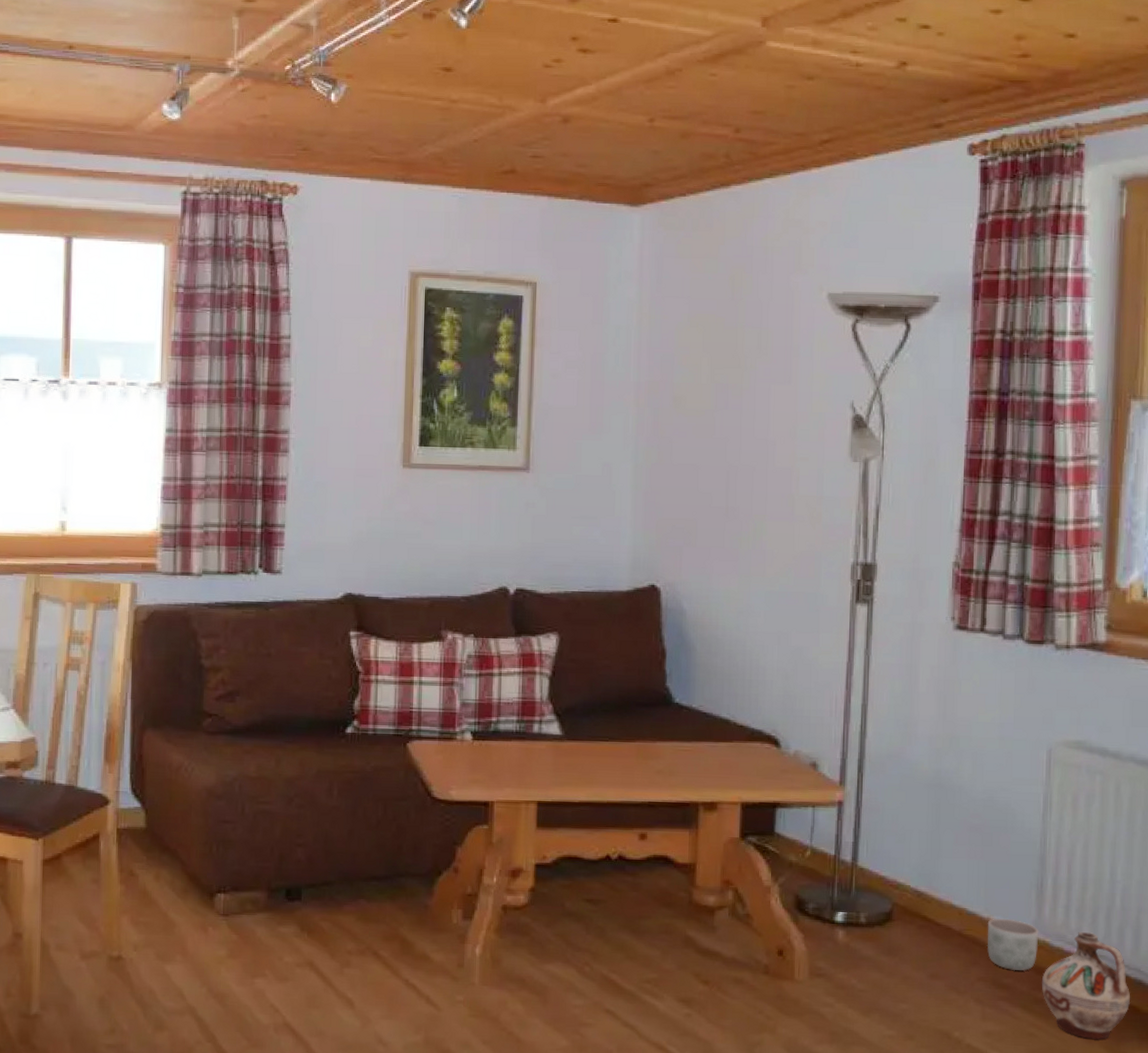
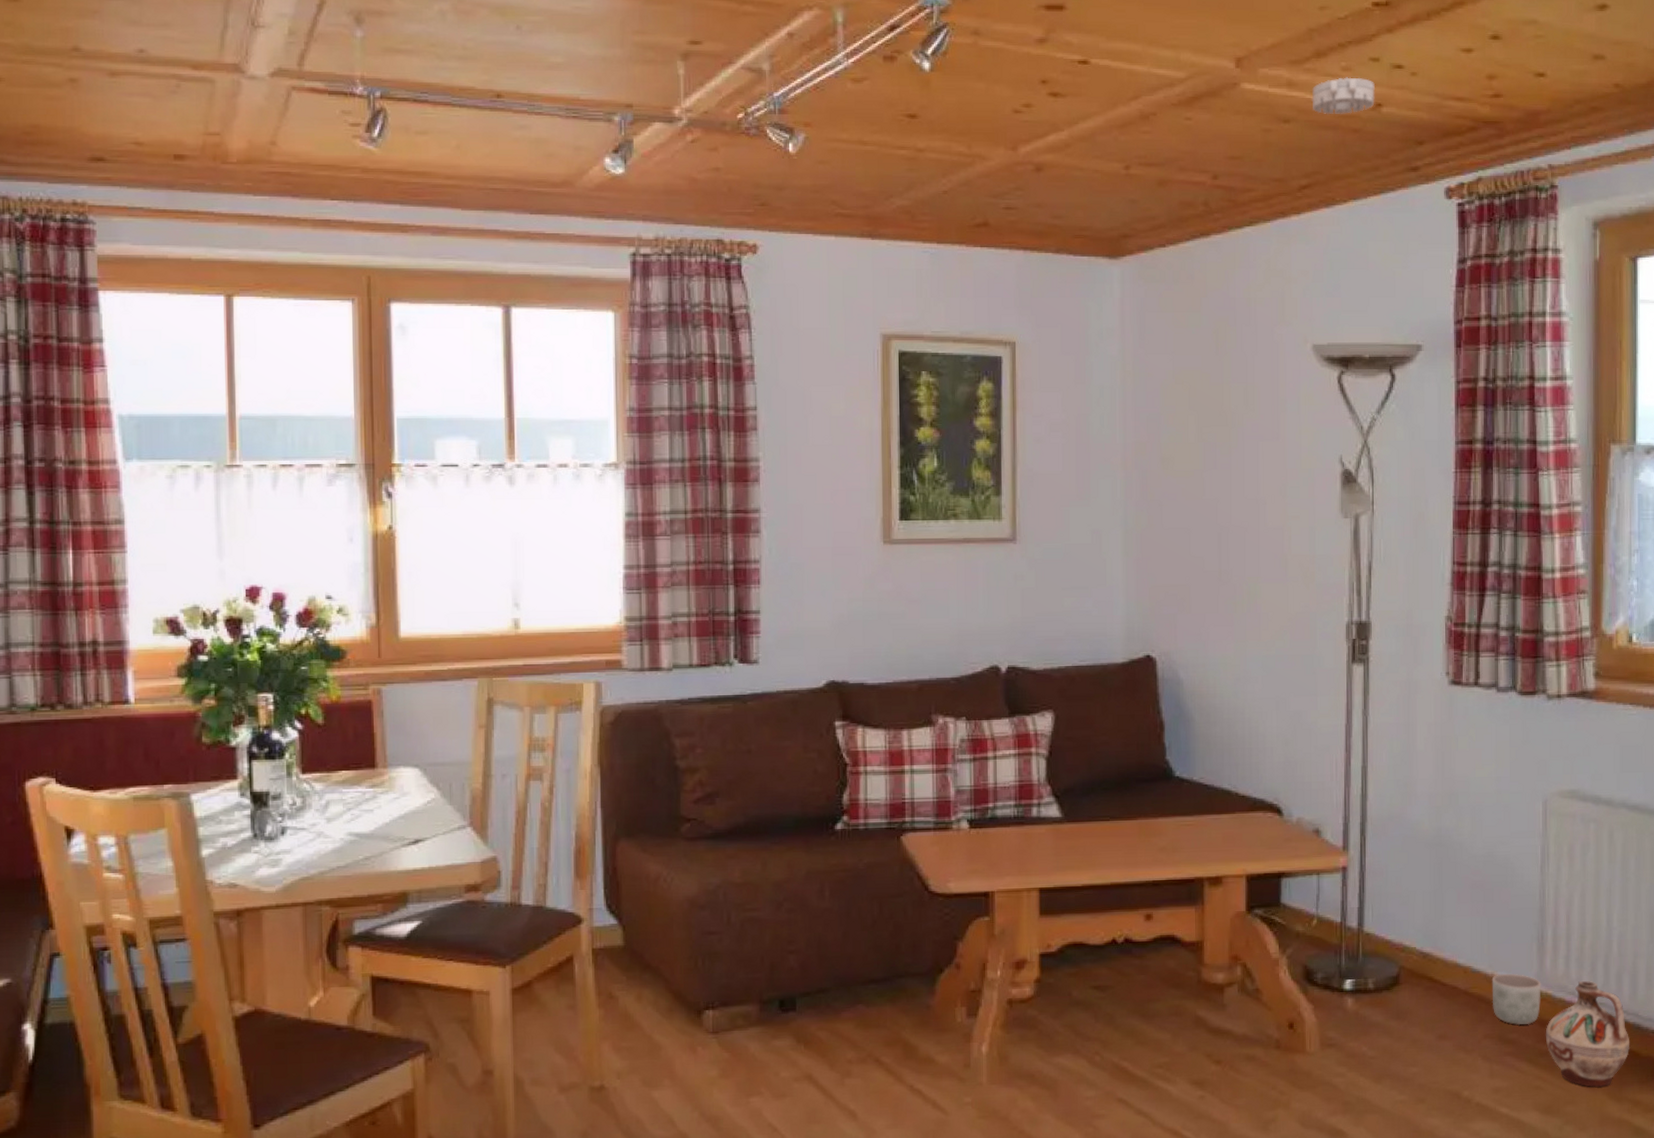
smoke detector: none [836,36,900,73] -> present [1311,77,1375,115]

